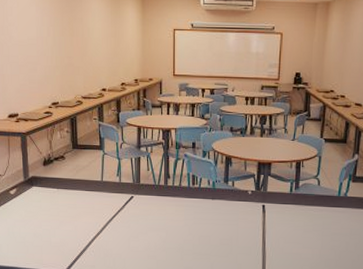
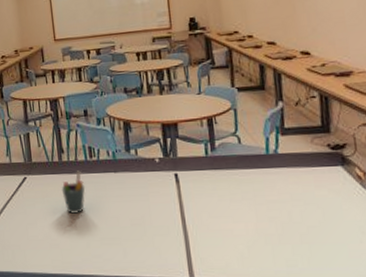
pen holder: none [164,195,185,231] -> present [61,170,86,214]

